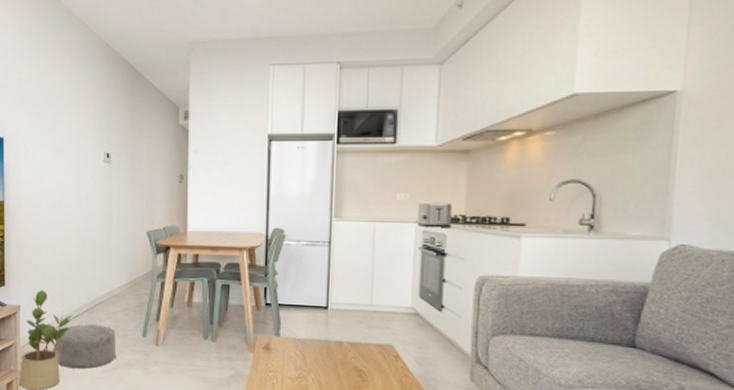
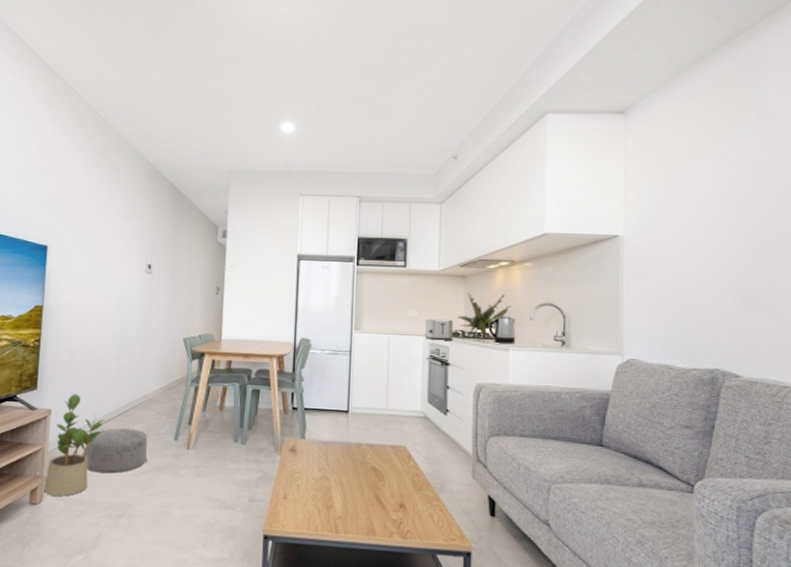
plant: none [457,170,526,225] -> present [457,292,511,340]
kettle: none [496,197,532,230] -> present [488,316,516,344]

